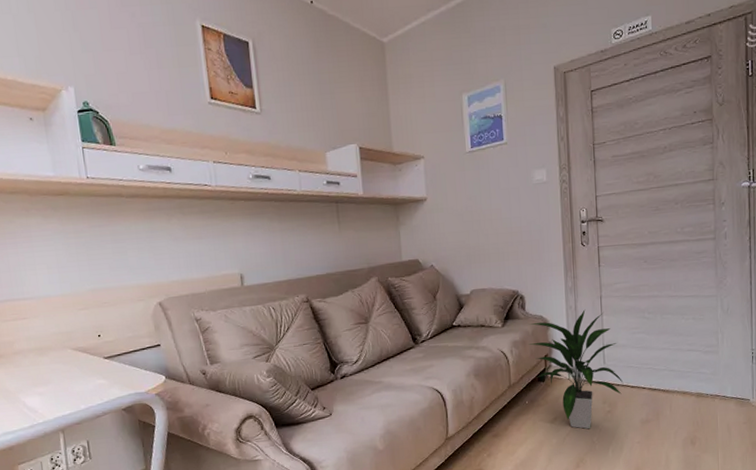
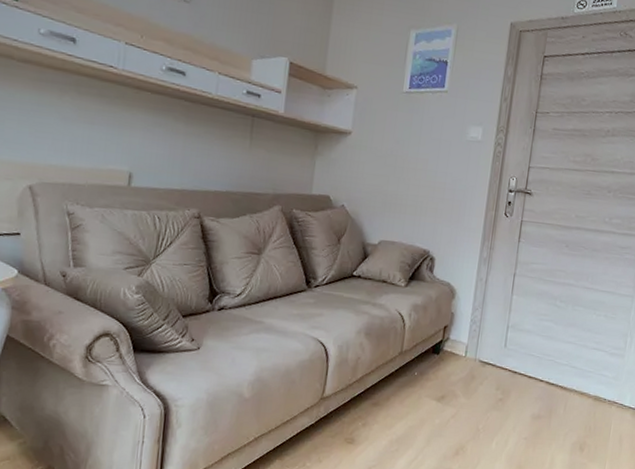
indoor plant: present [529,309,624,429] -> none [430,284,523,415]

